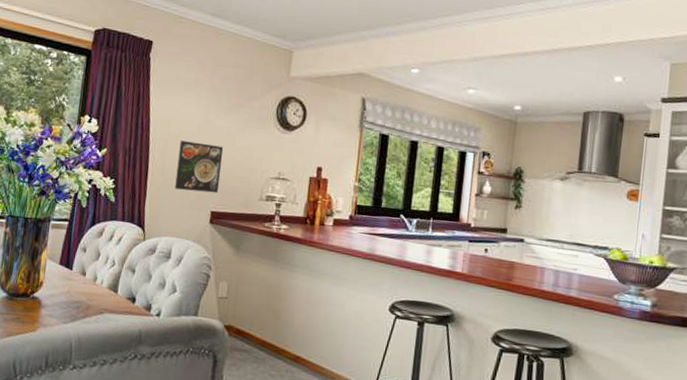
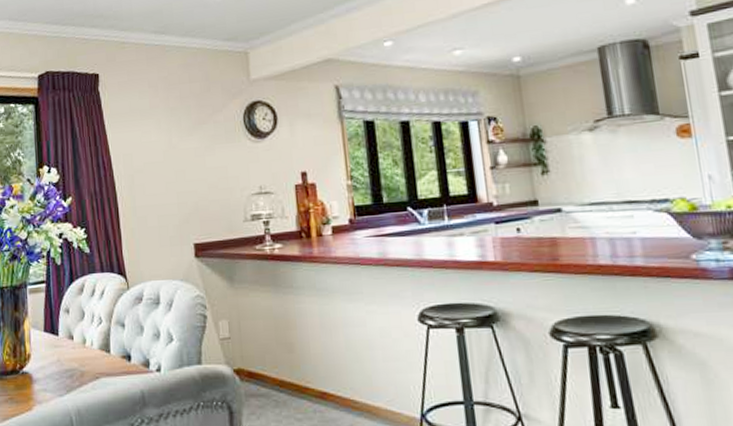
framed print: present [175,140,224,194] -> none [146,170,198,226]

